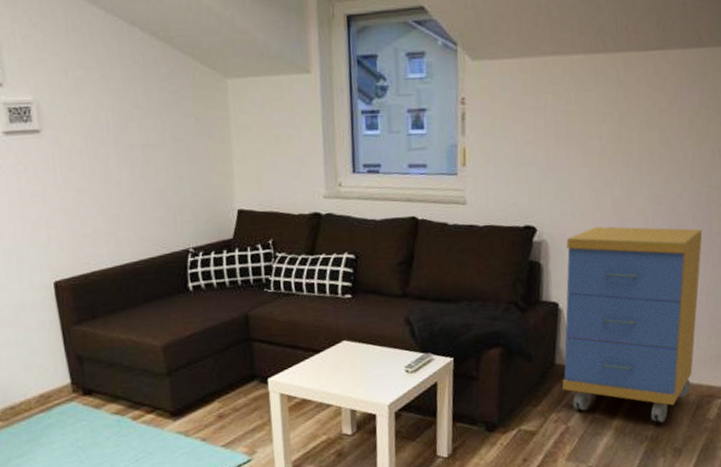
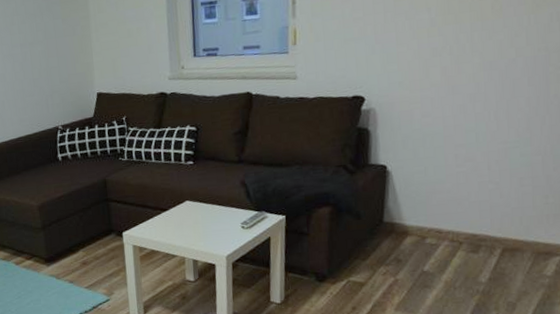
storage cabinet: present [562,226,703,423] -> none [390,91,539,278]

